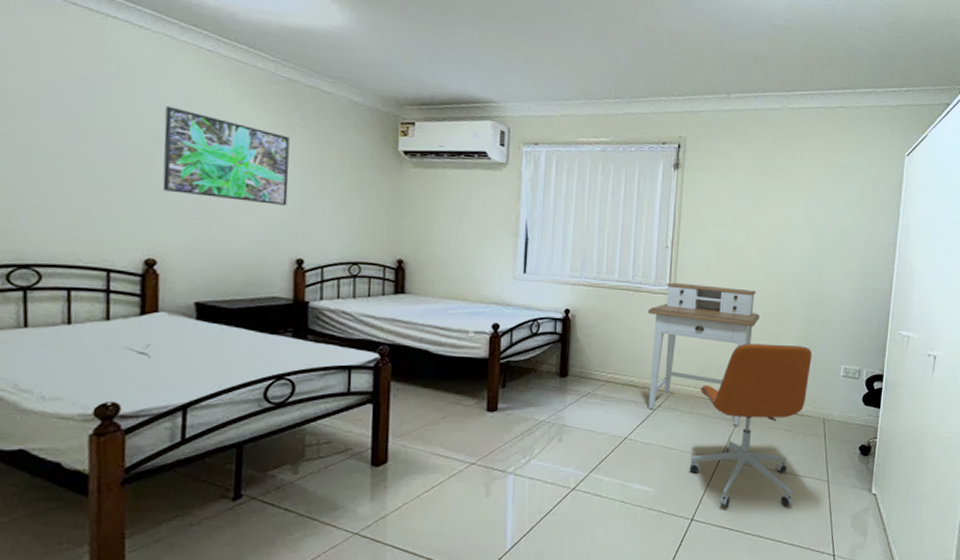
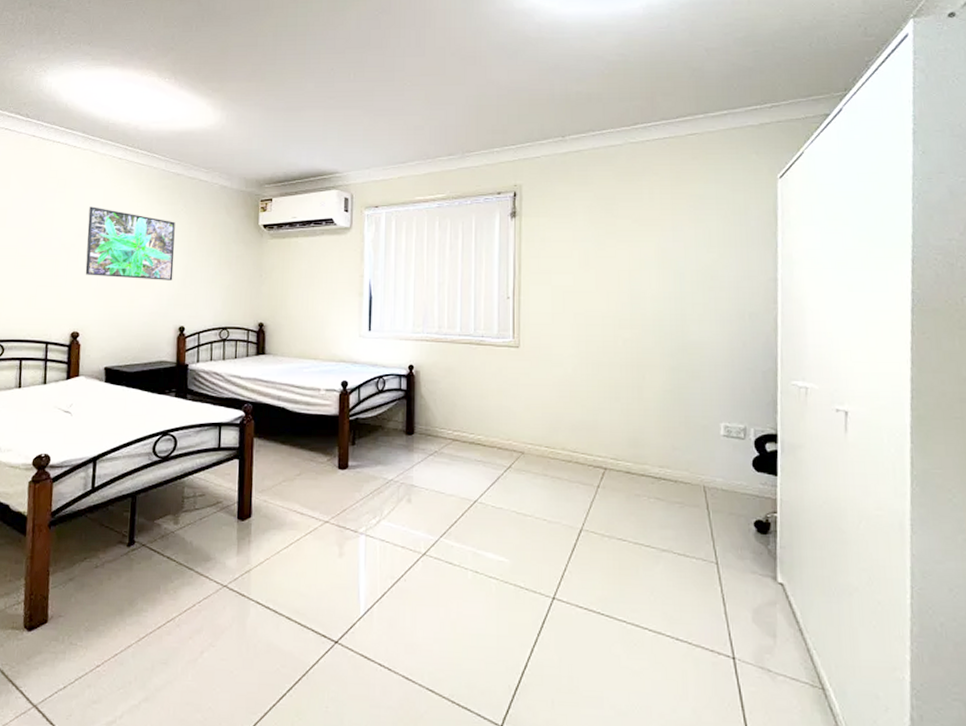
desk: present [648,282,760,426] -> none [493,334,615,492]
office chair: present [689,343,812,508] -> none [547,398,683,592]

